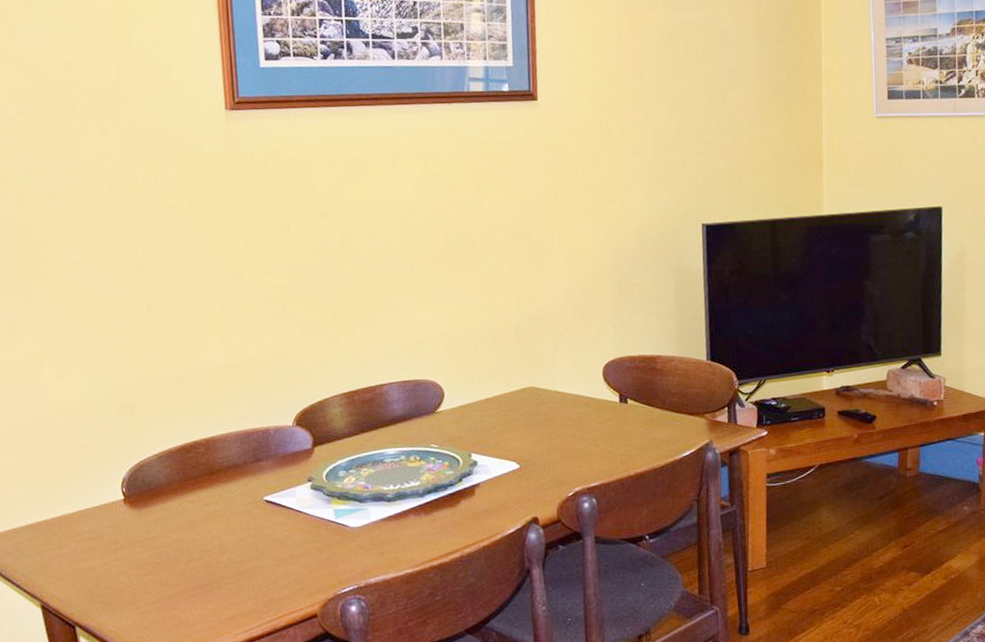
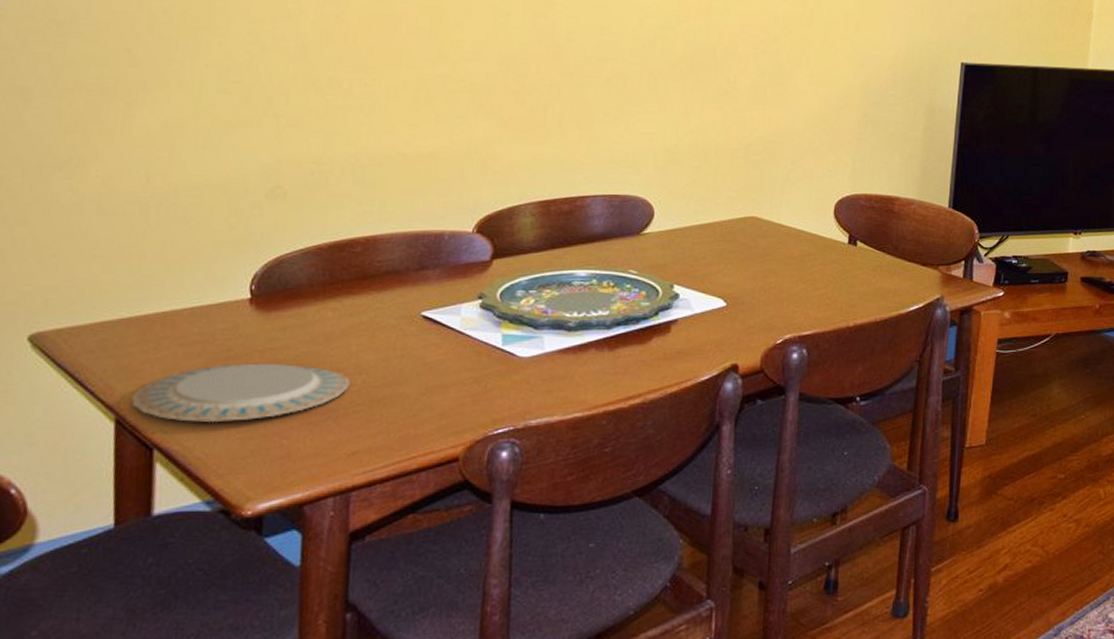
plate: none [50,550,218,603] -> present [132,363,351,423]

